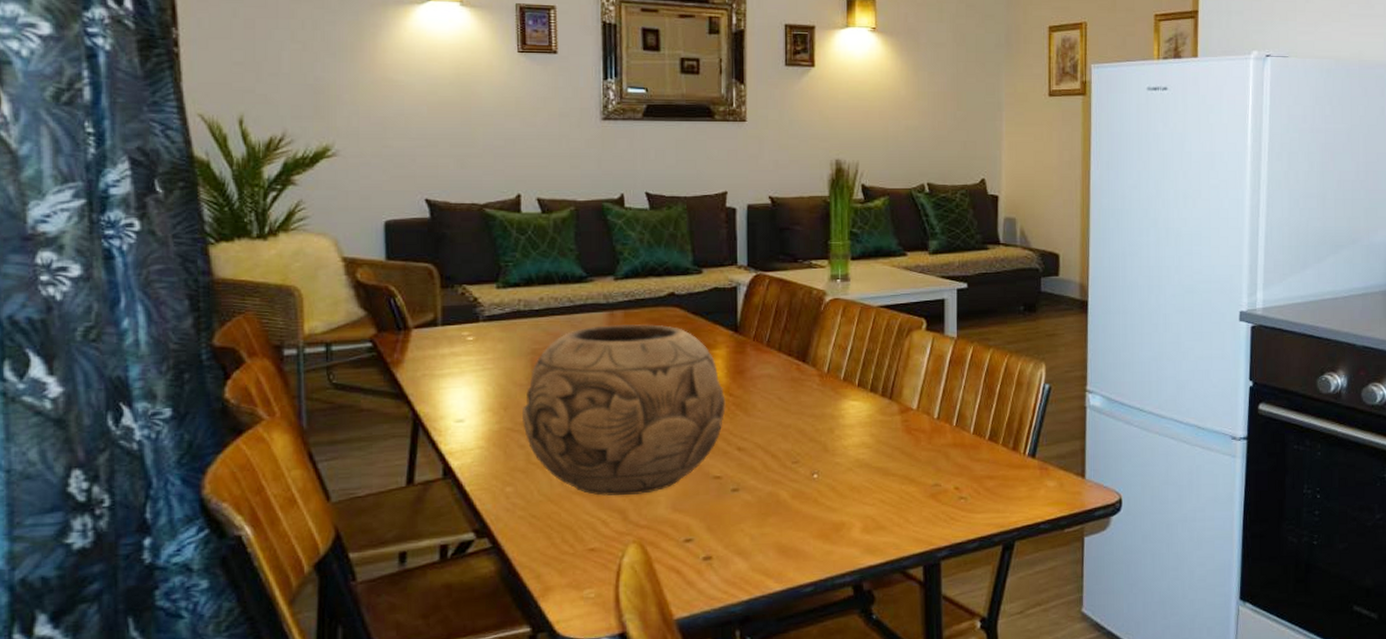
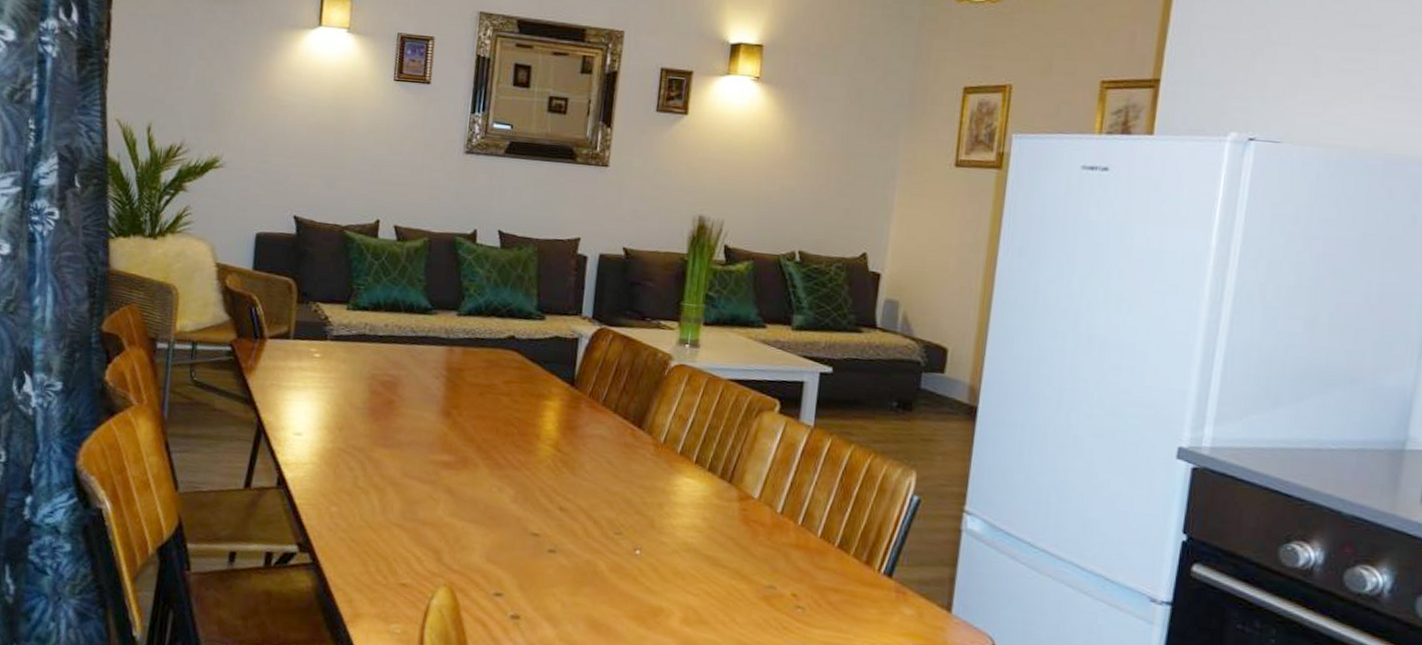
decorative bowl: present [521,324,726,496] -> none [354,359,554,538]

